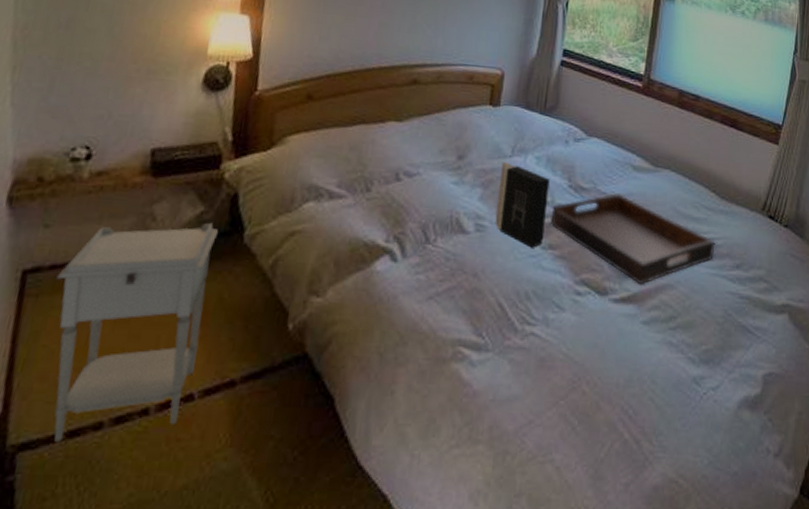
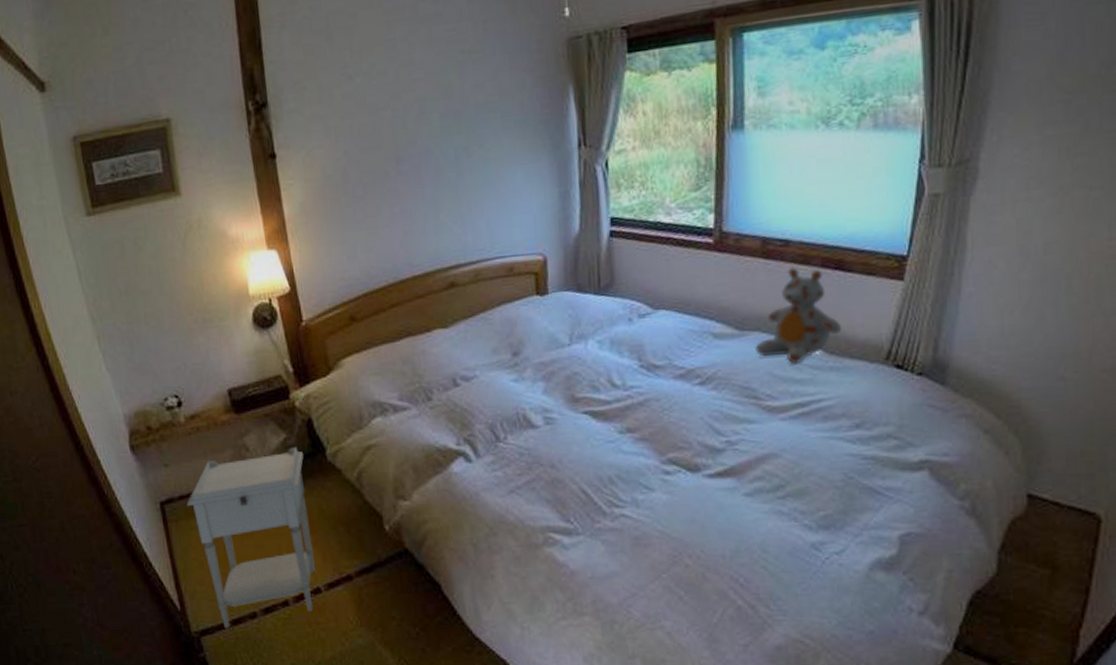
book: present [495,162,550,248] -> none [561,352,620,434]
serving tray: present [550,194,714,285] -> none [624,366,825,458]
stuffed bear: none [665,119,731,204] -> present [755,267,841,364]

